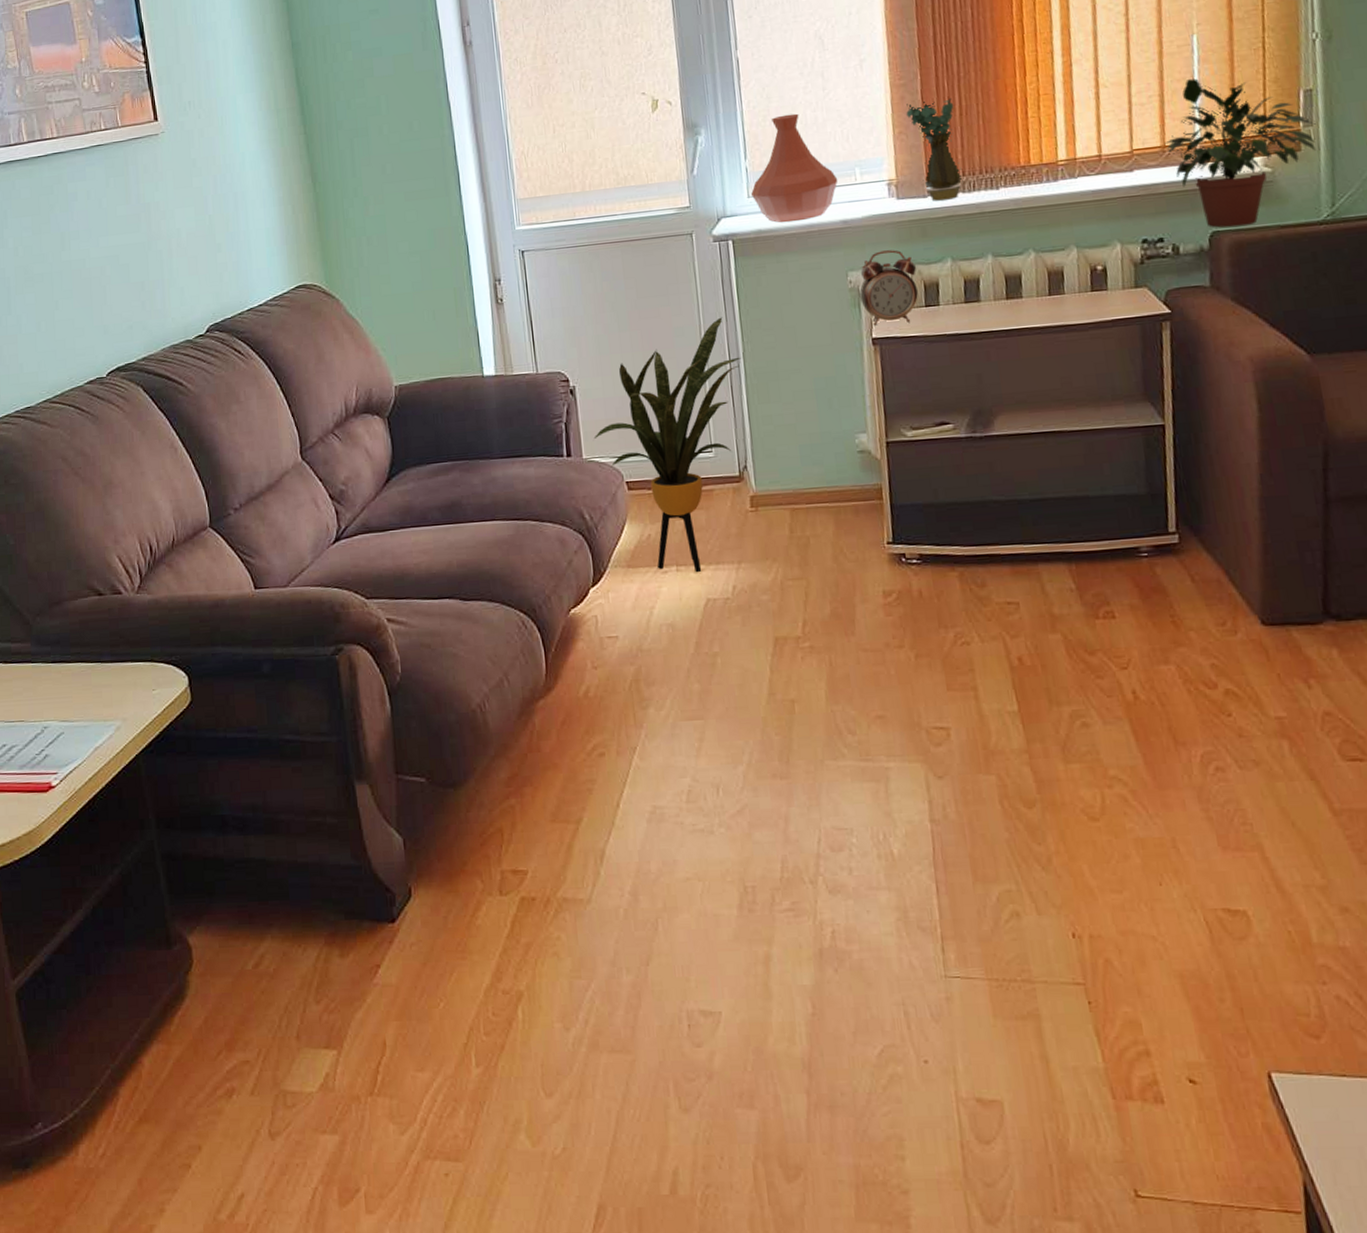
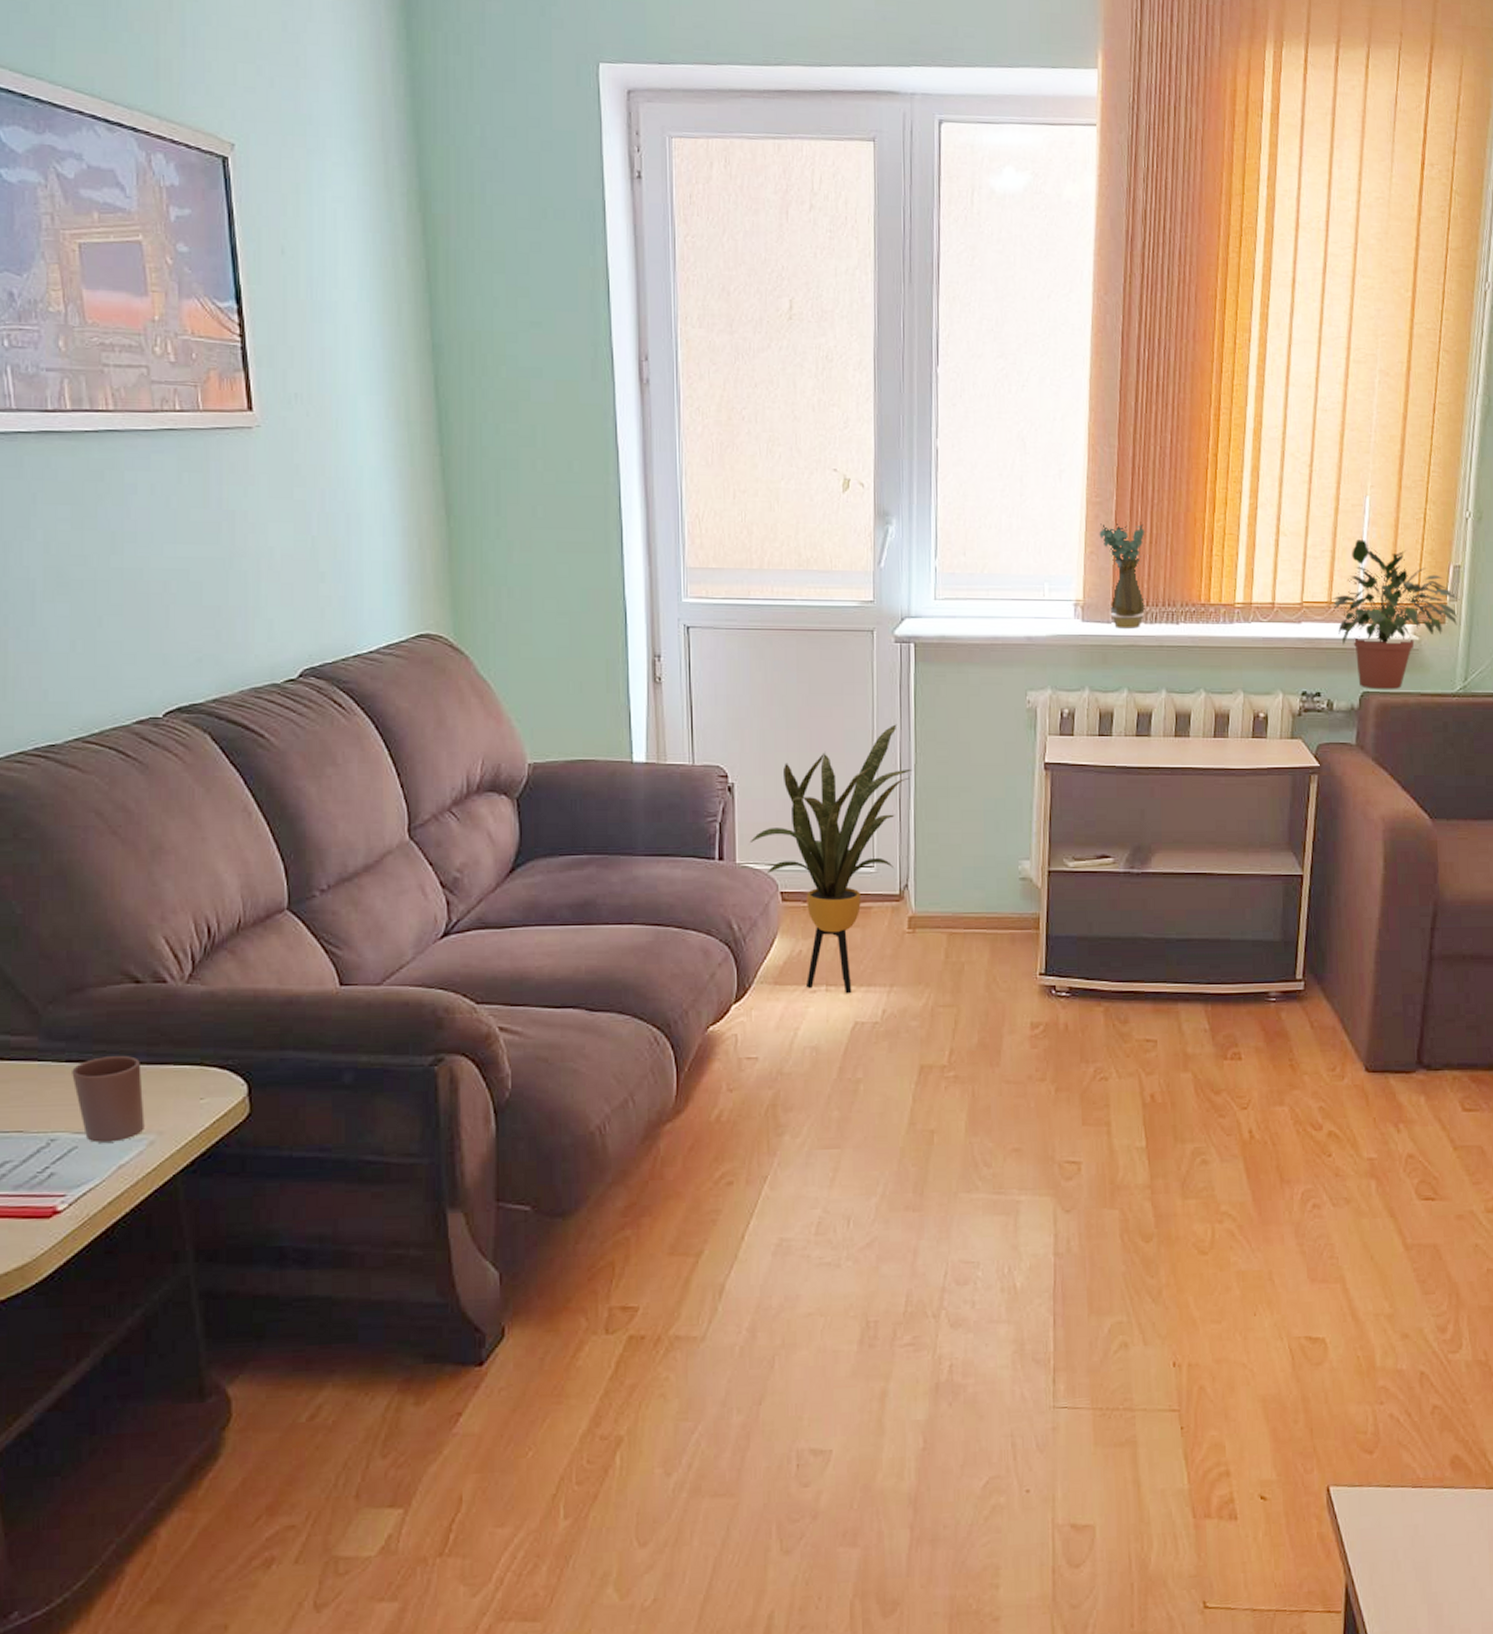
mug: none [56,655,112,729] -> present [72,1055,145,1143]
vase: present [751,113,838,223] -> none [938,516,1027,632]
alarm clock: present [859,250,918,326] -> none [1037,673,1093,750]

